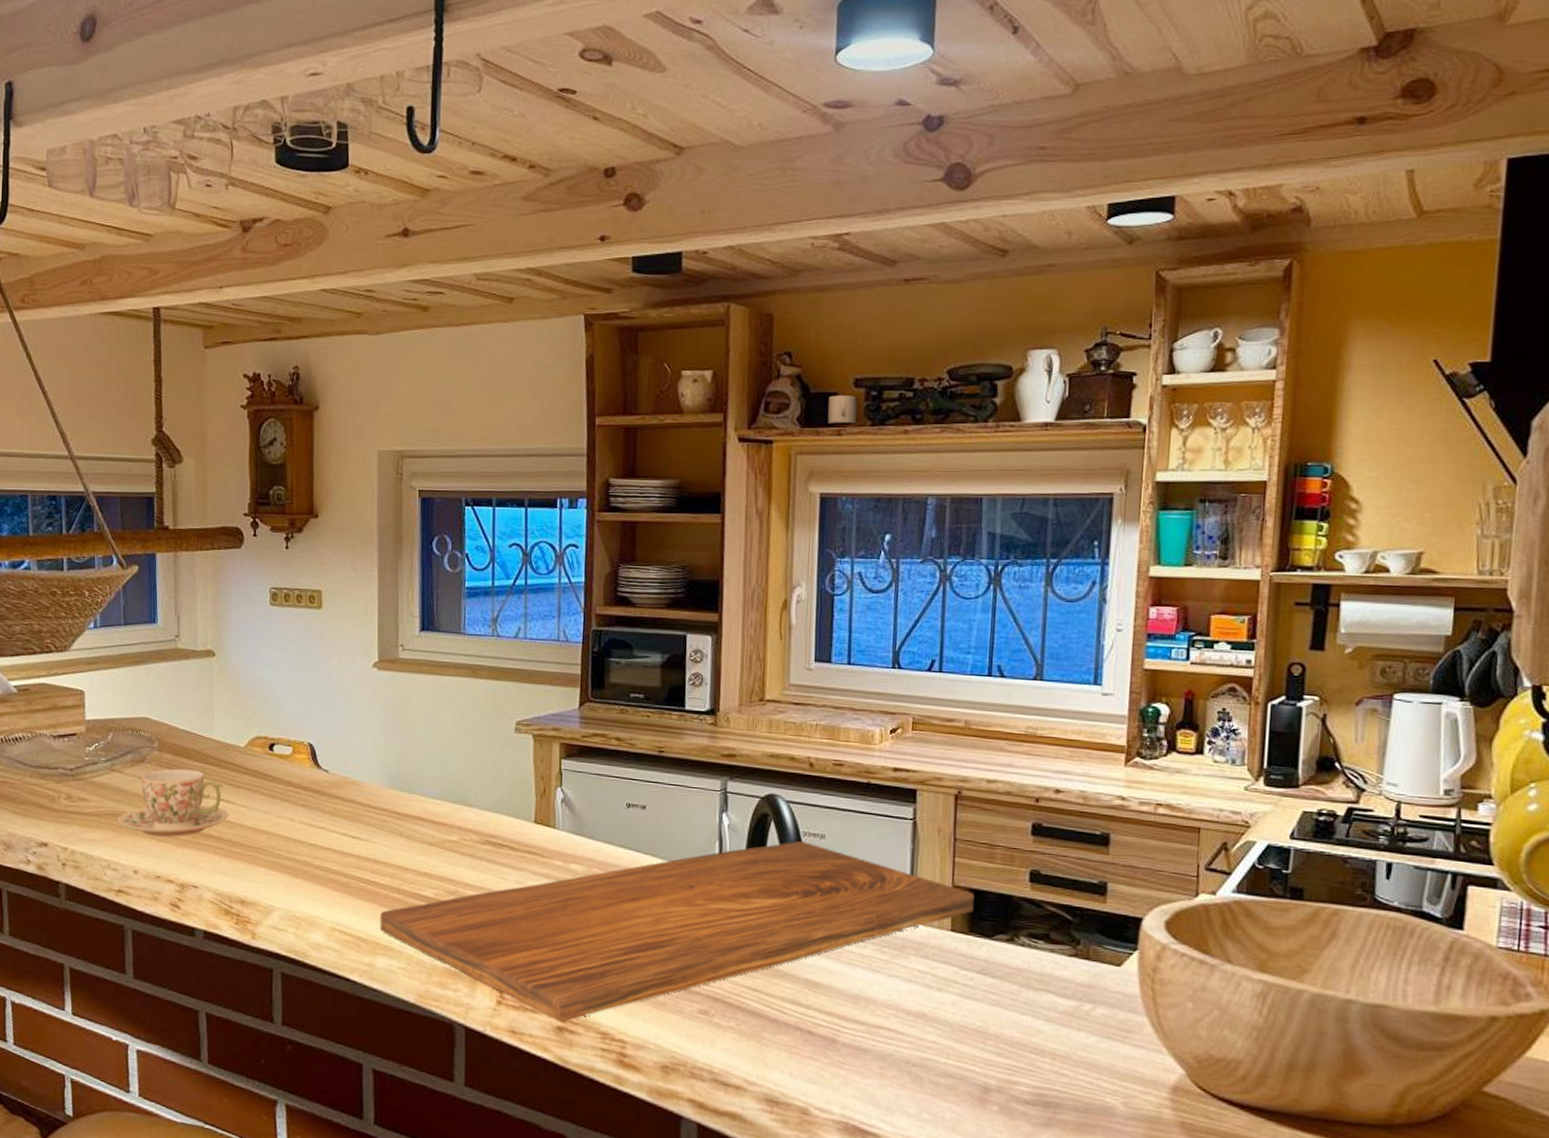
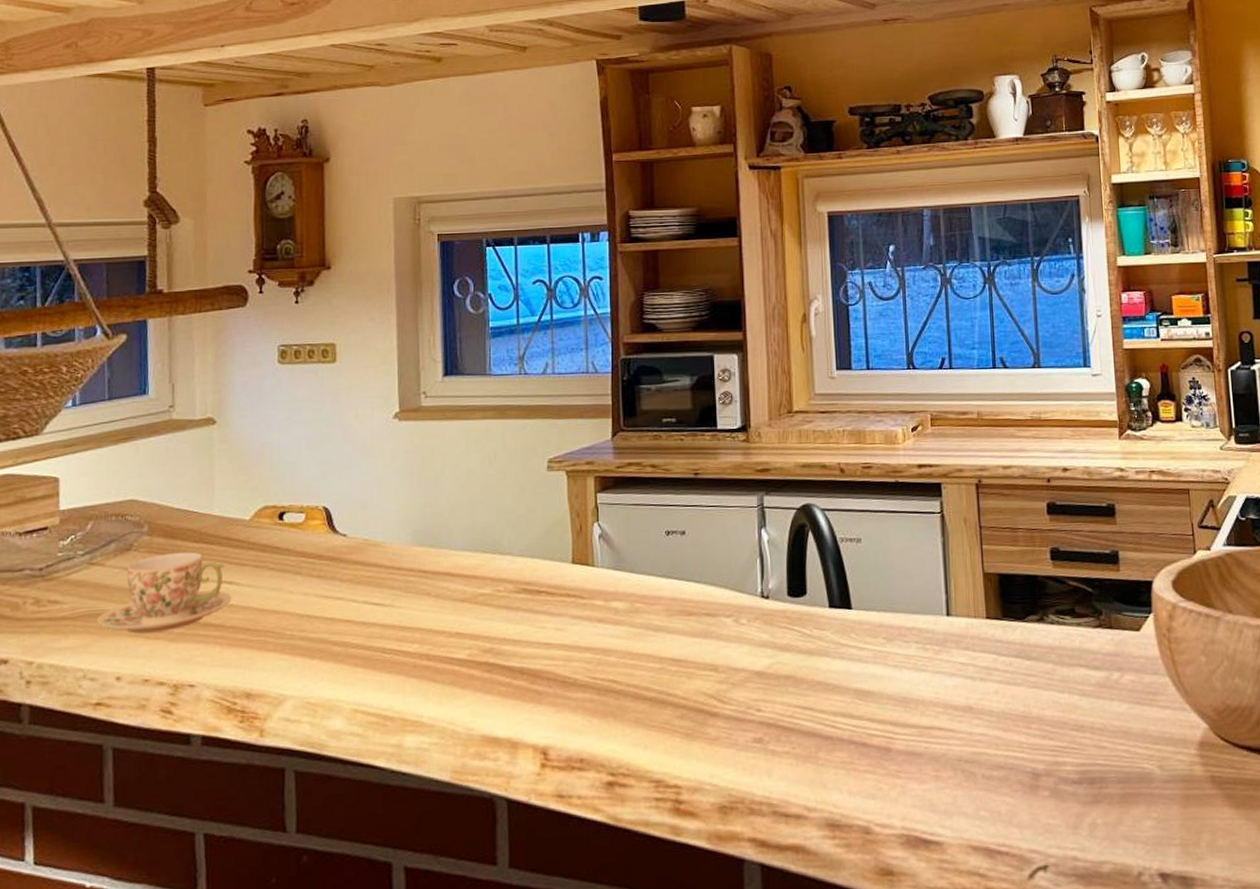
cutting board: present [380,841,975,1022] -> none [408,548,1005,776]
mug: present [827,395,858,426] -> none [827,123,854,150]

